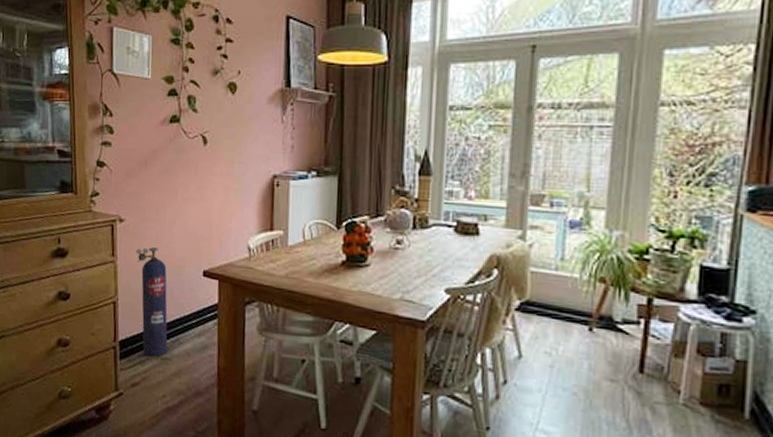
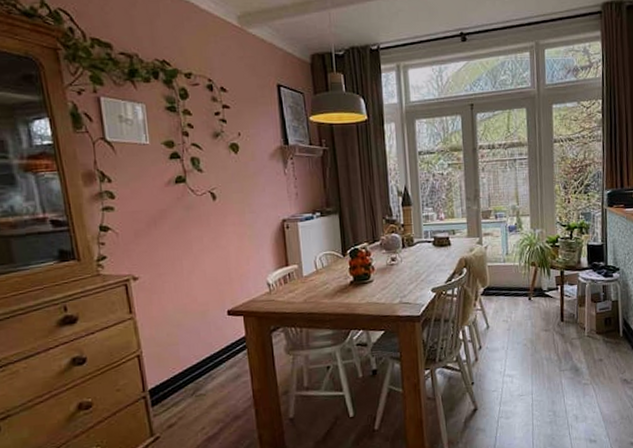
gas cylinder: present [136,247,168,357] -> none [155,298,201,397]

